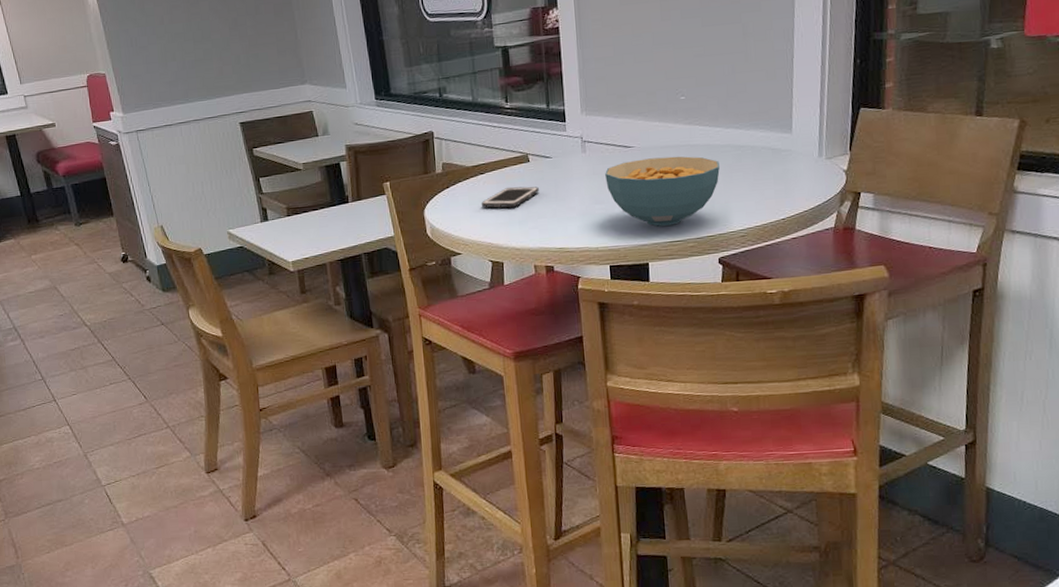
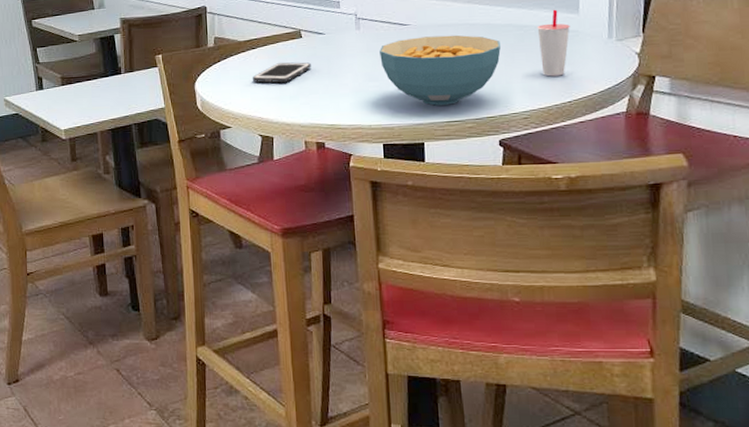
cup: none [753,129,784,195] -> present [537,9,570,77]

